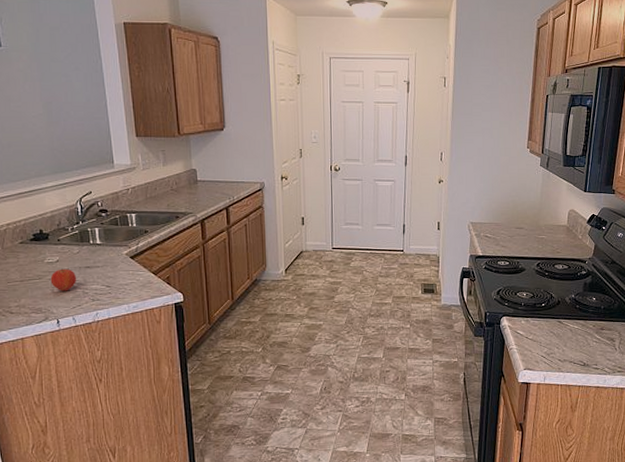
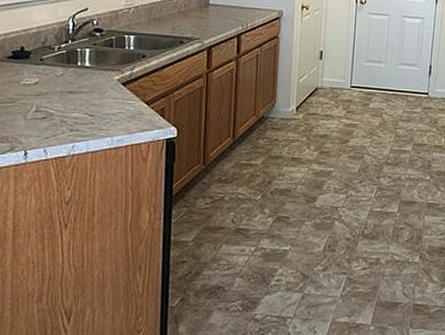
apple: present [50,268,77,291] -> none [24,92,56,118]

